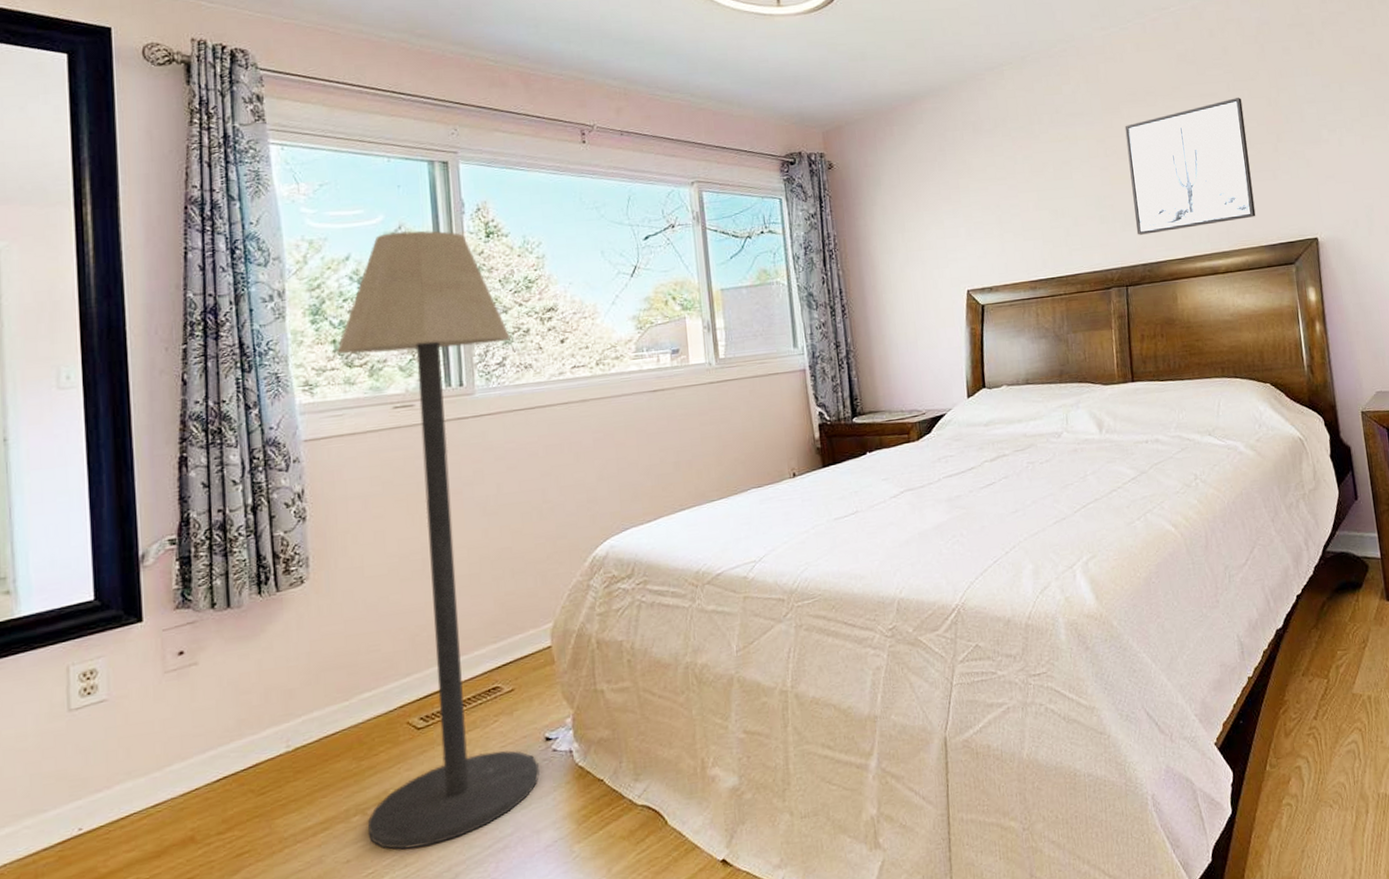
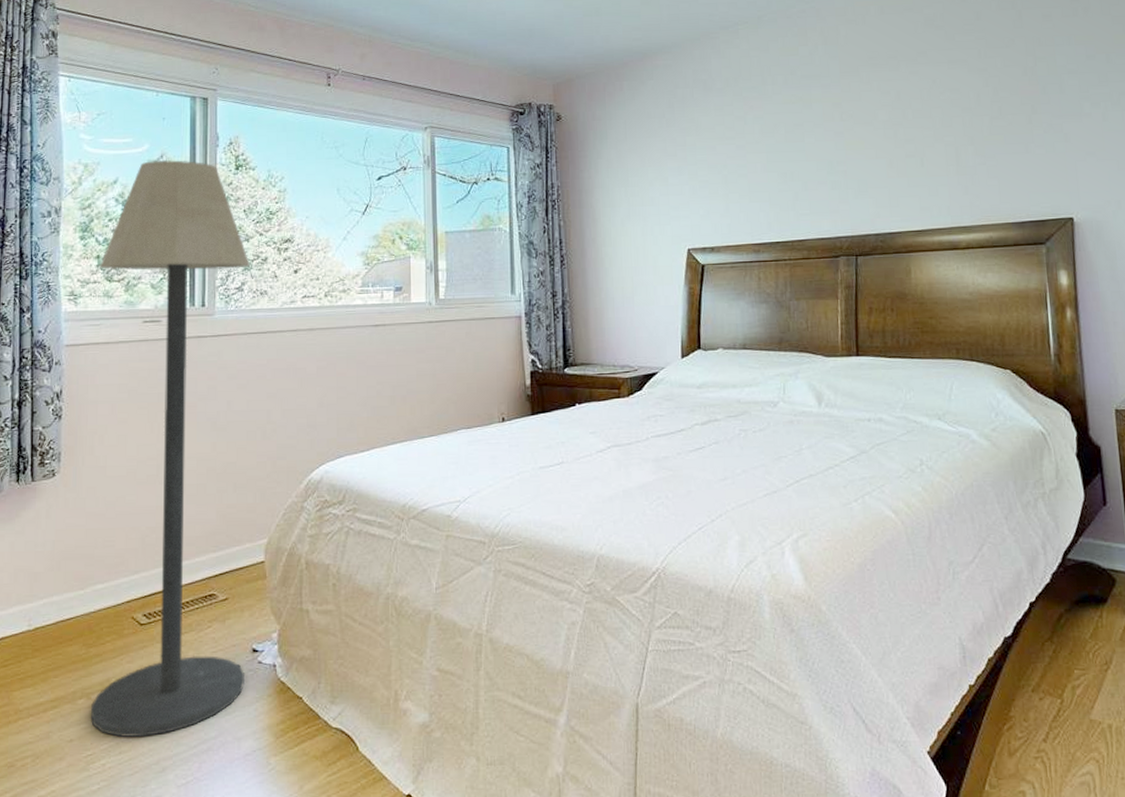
wall art: present [1124,98,1256,235] -> none [863,65,1004,204]

